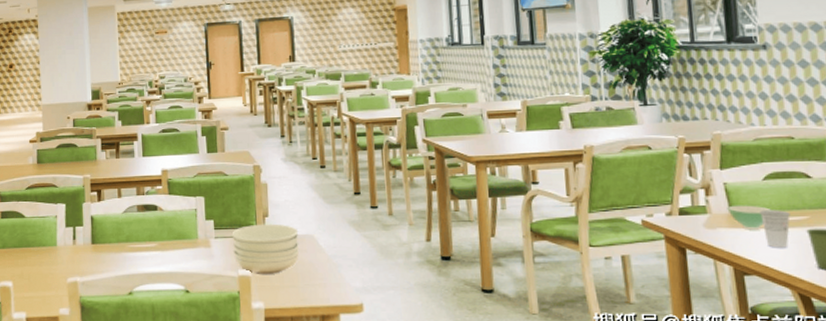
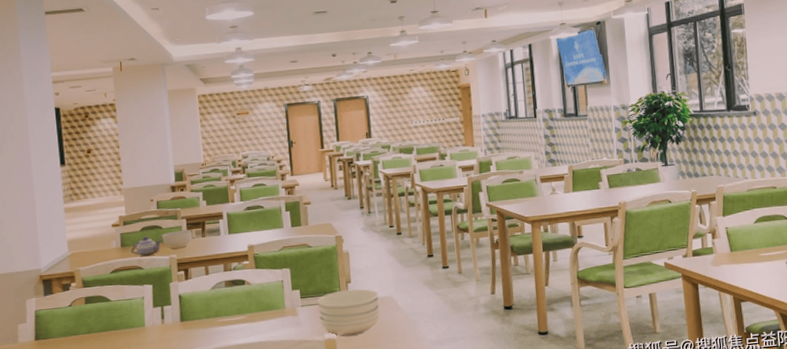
teapot: none [46,153,77,175] -> present [130,236,162,257]
bowl: none [76,149,107,169] -> present [161,229,193,250]
bowl: present [727,205,772,230] -> none [728,244,761,265]
cup: present [760,210,790,248] -> none [752,247,774,278]

